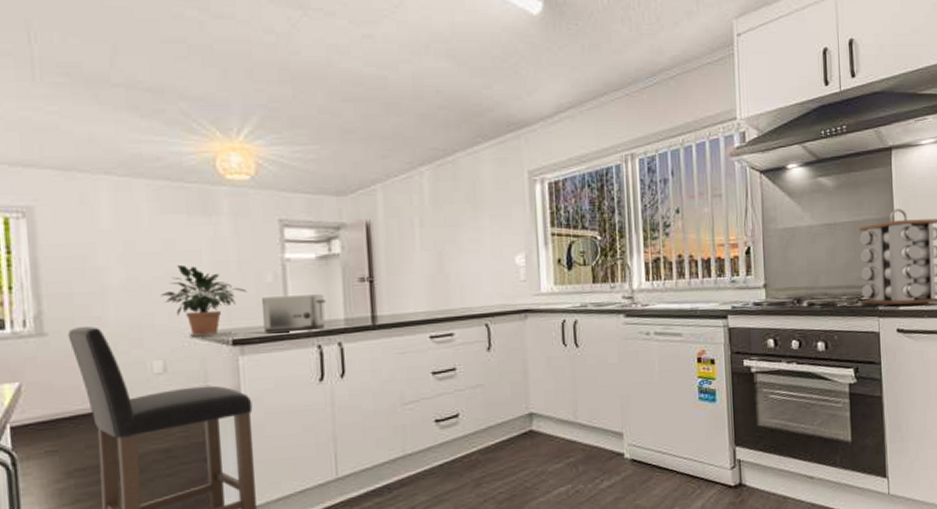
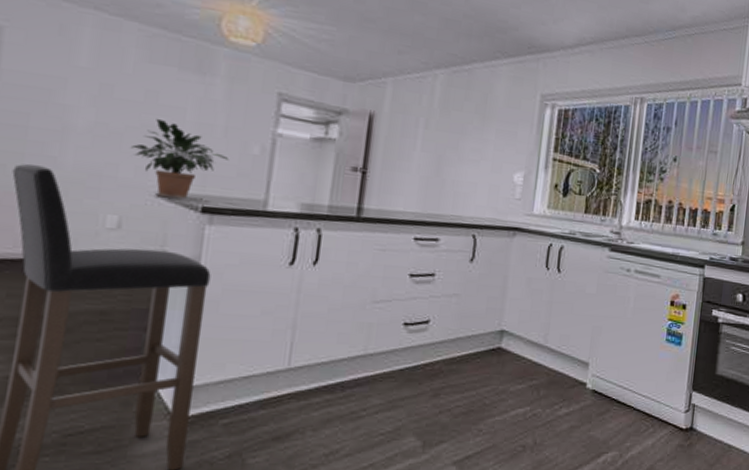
toaster: present [262,293,326,334] -> none [238,167,312,213]

